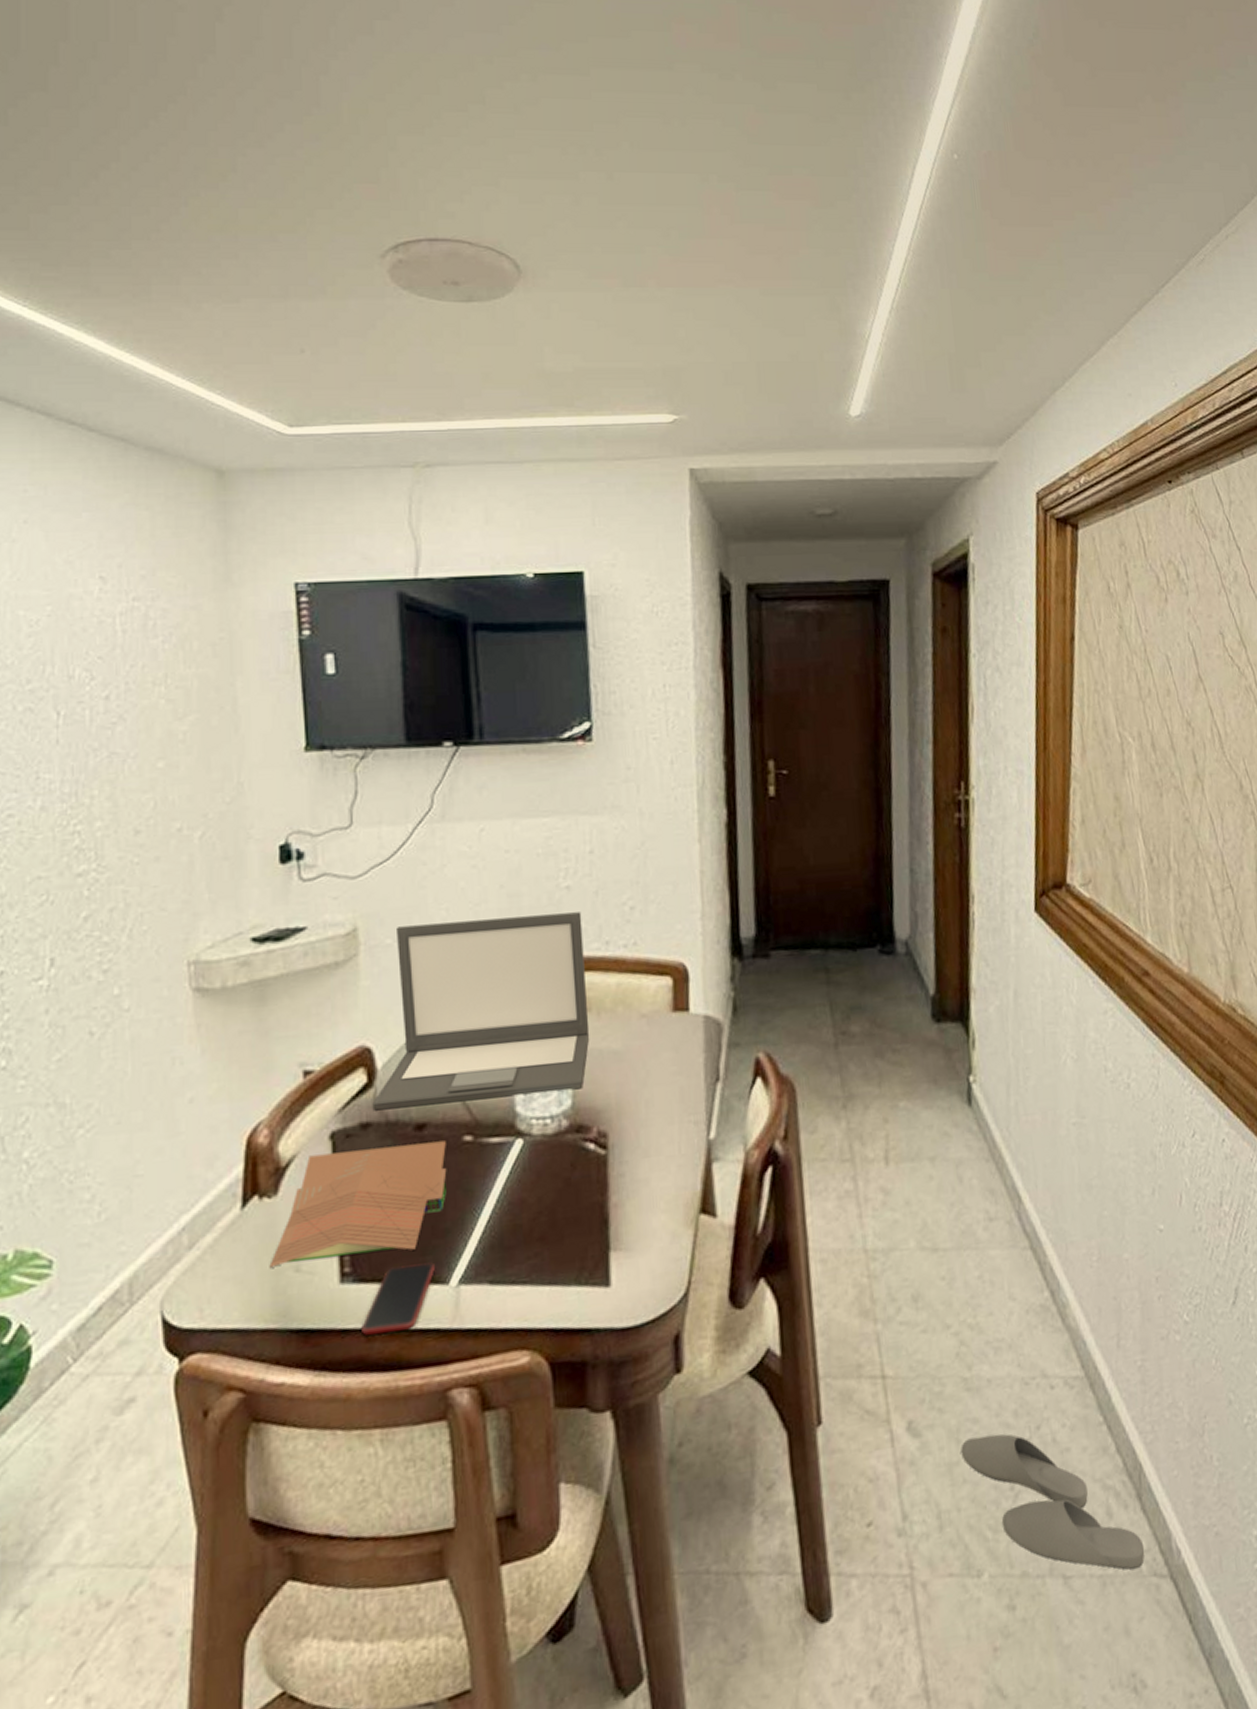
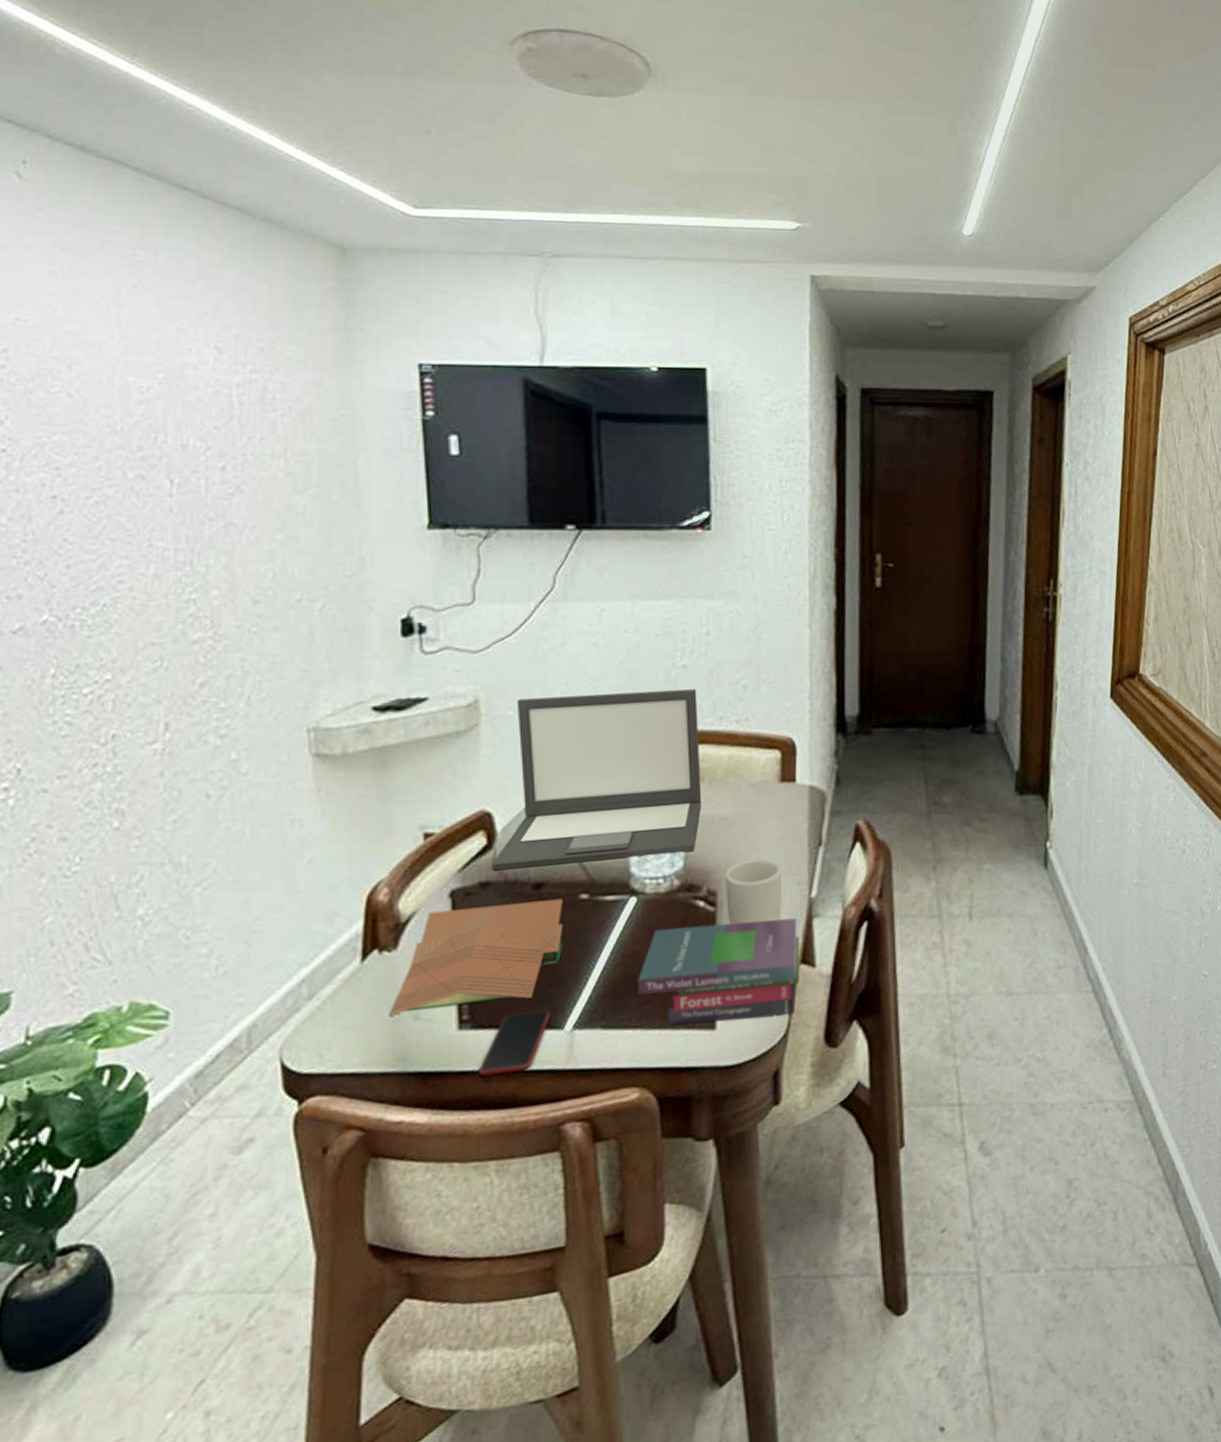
books: none [526,1162,700,1281] -> present [638,918,800,1025]
mug: none [616,1096,679,1170] -> present [725,858,783,925]
slippers: present [961,1434,1145,1570] -> none [1025,1150,1178,1261]

